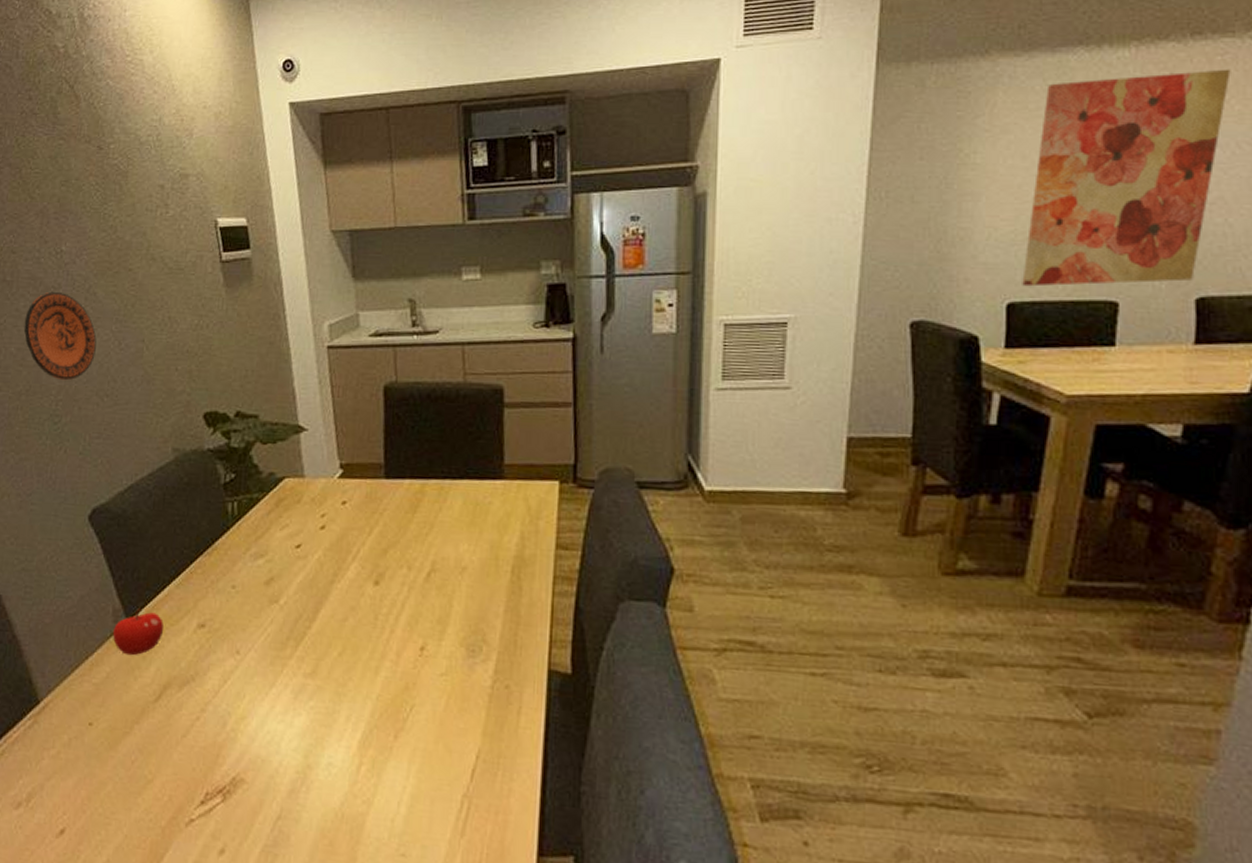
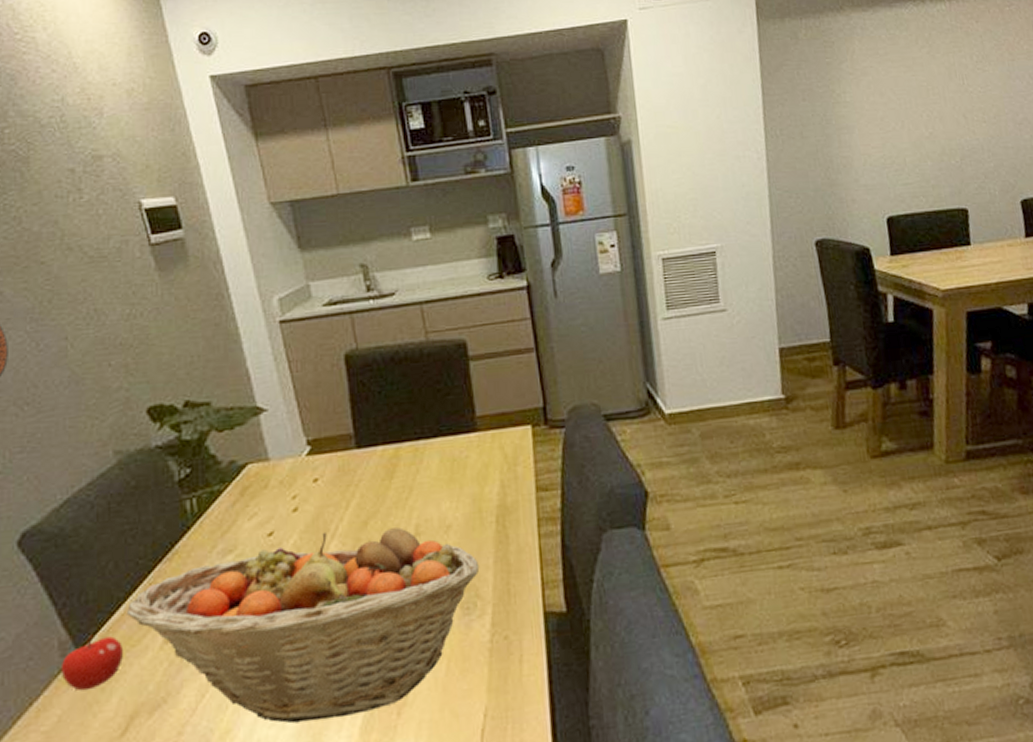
fruit basket: none [170,552,490,729] -> present [127,527,480,724]
wall art: present [1022,69,1231,287] -> none [890,17,1017,202]

